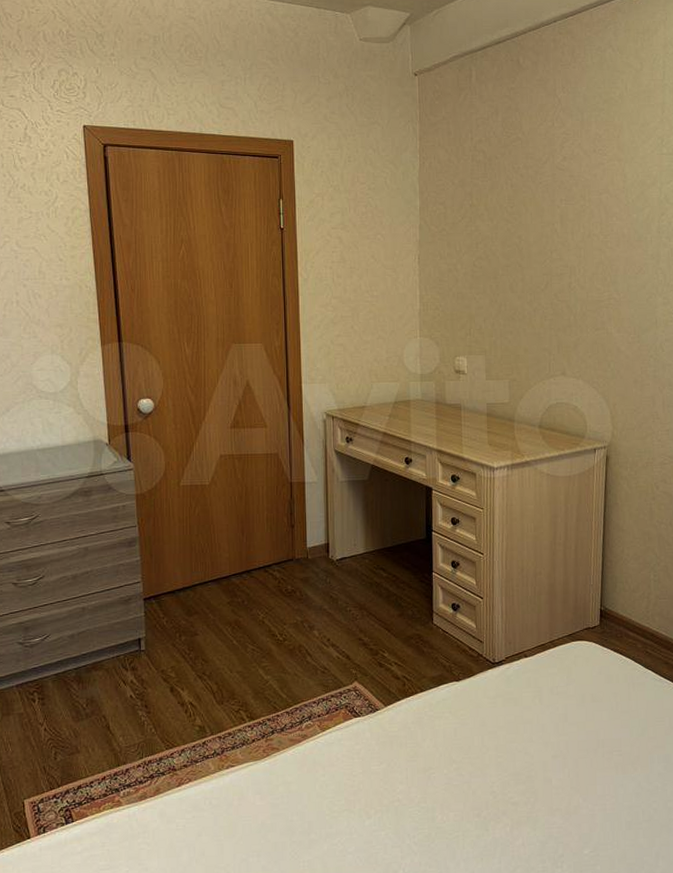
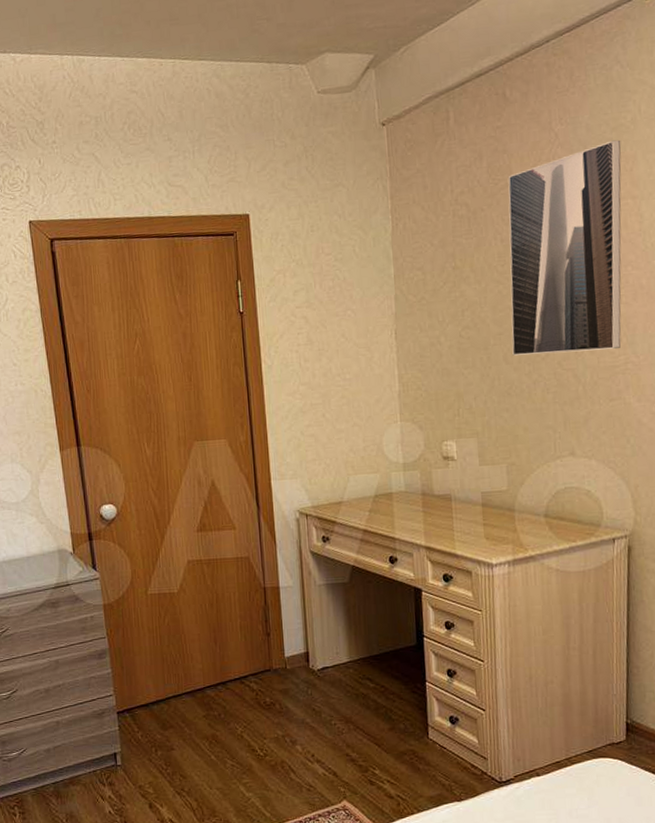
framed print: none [517,110,611,286] -> present [508,139,621,356]

